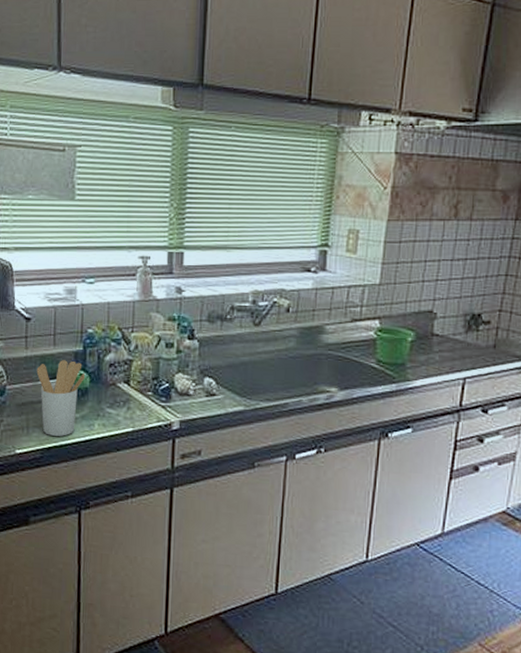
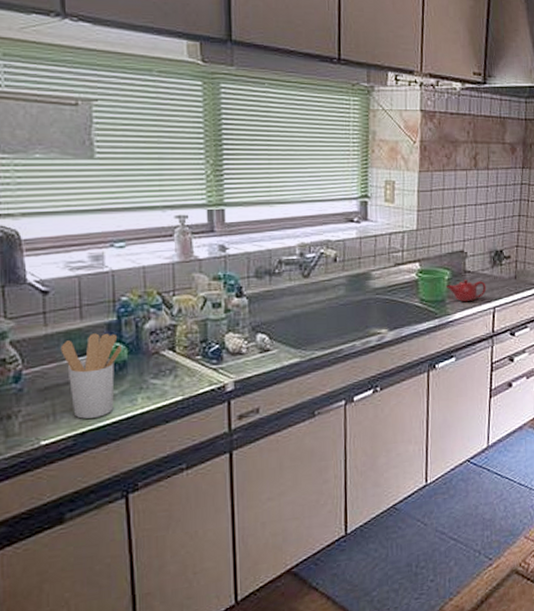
teapot: none [408,343,457,368] -> present [446,279,487,302]

